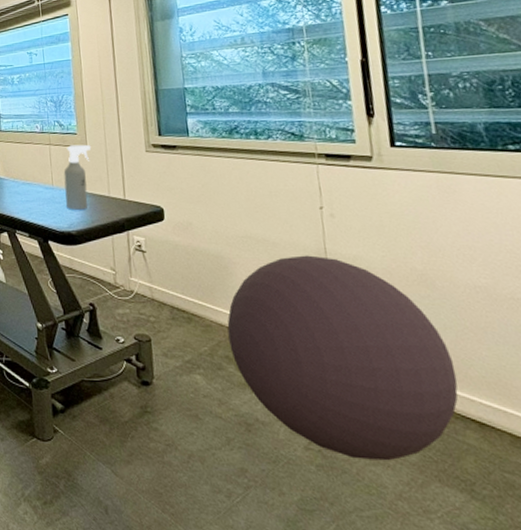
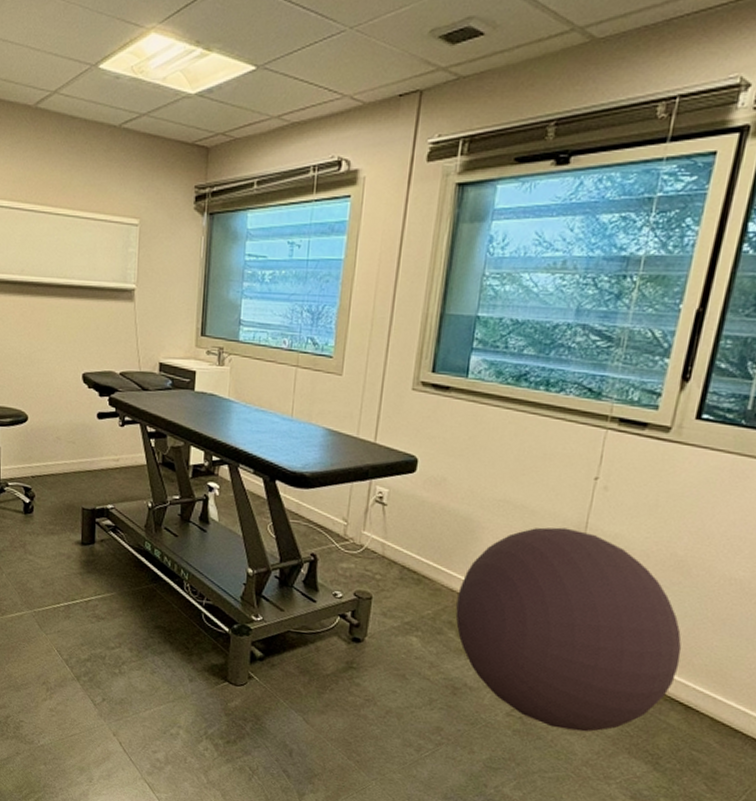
spray bottle: present [63,144,92,211] -> none [303,370,348,451]

